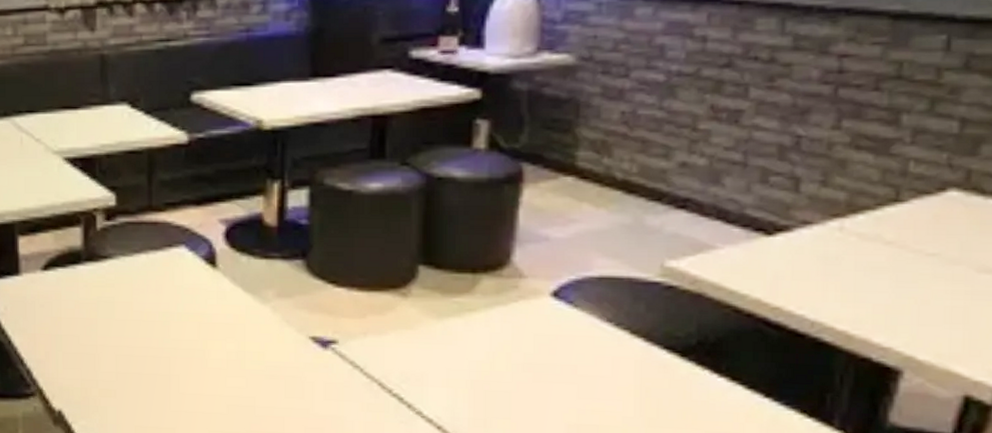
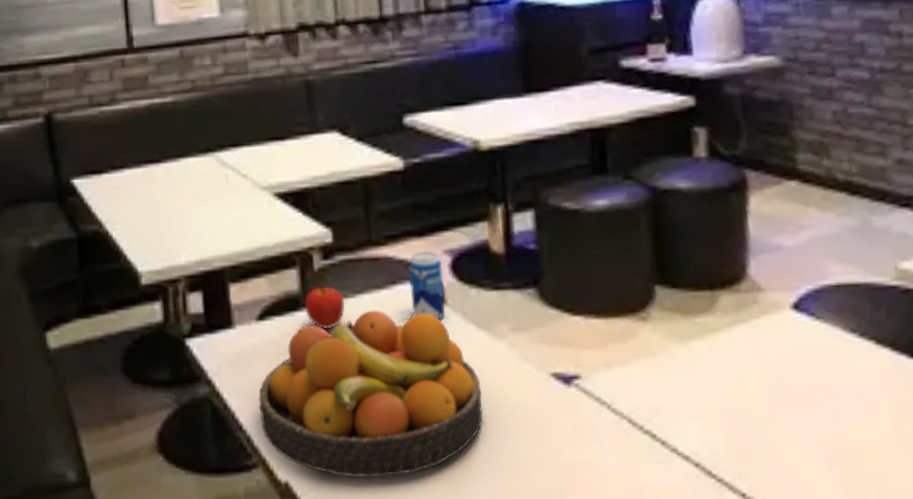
fruit bowl: none [39,269,243,414] -> present [258,310,483,478]
fruit: none [85,245,123,283] -> present [303,287,345,330]
beverage can: none [184,219,217,281] -> present [409,251,445,320]

